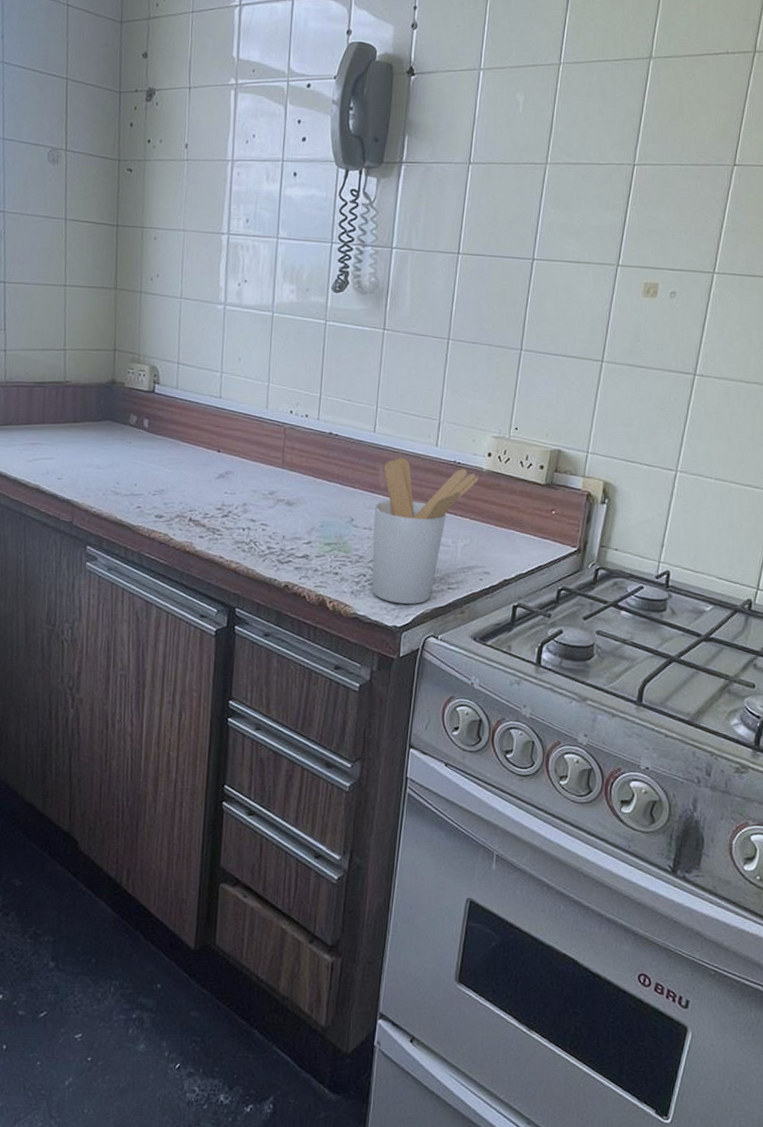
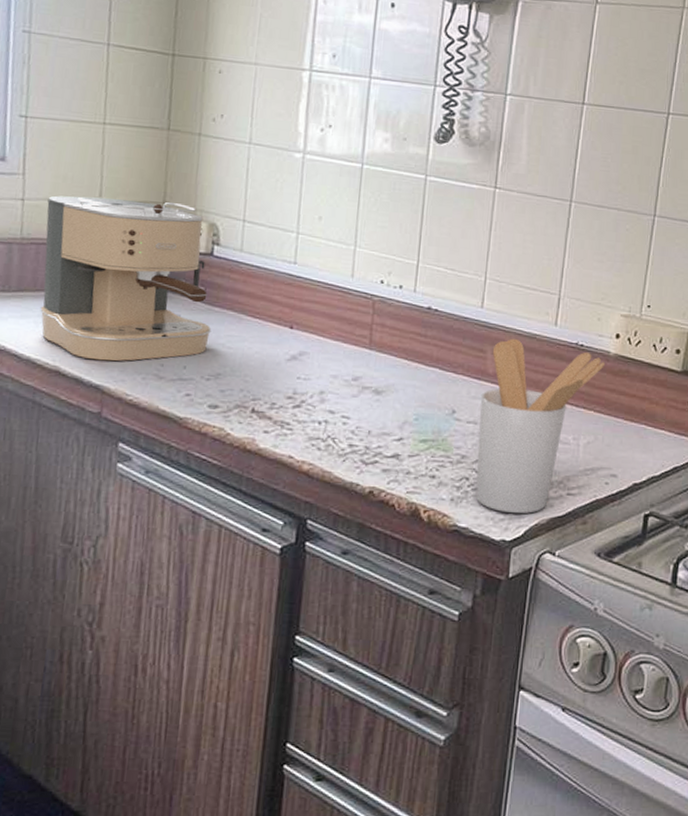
coffee maker: none [22,346,156,481] -> present [40,195,212,361]

